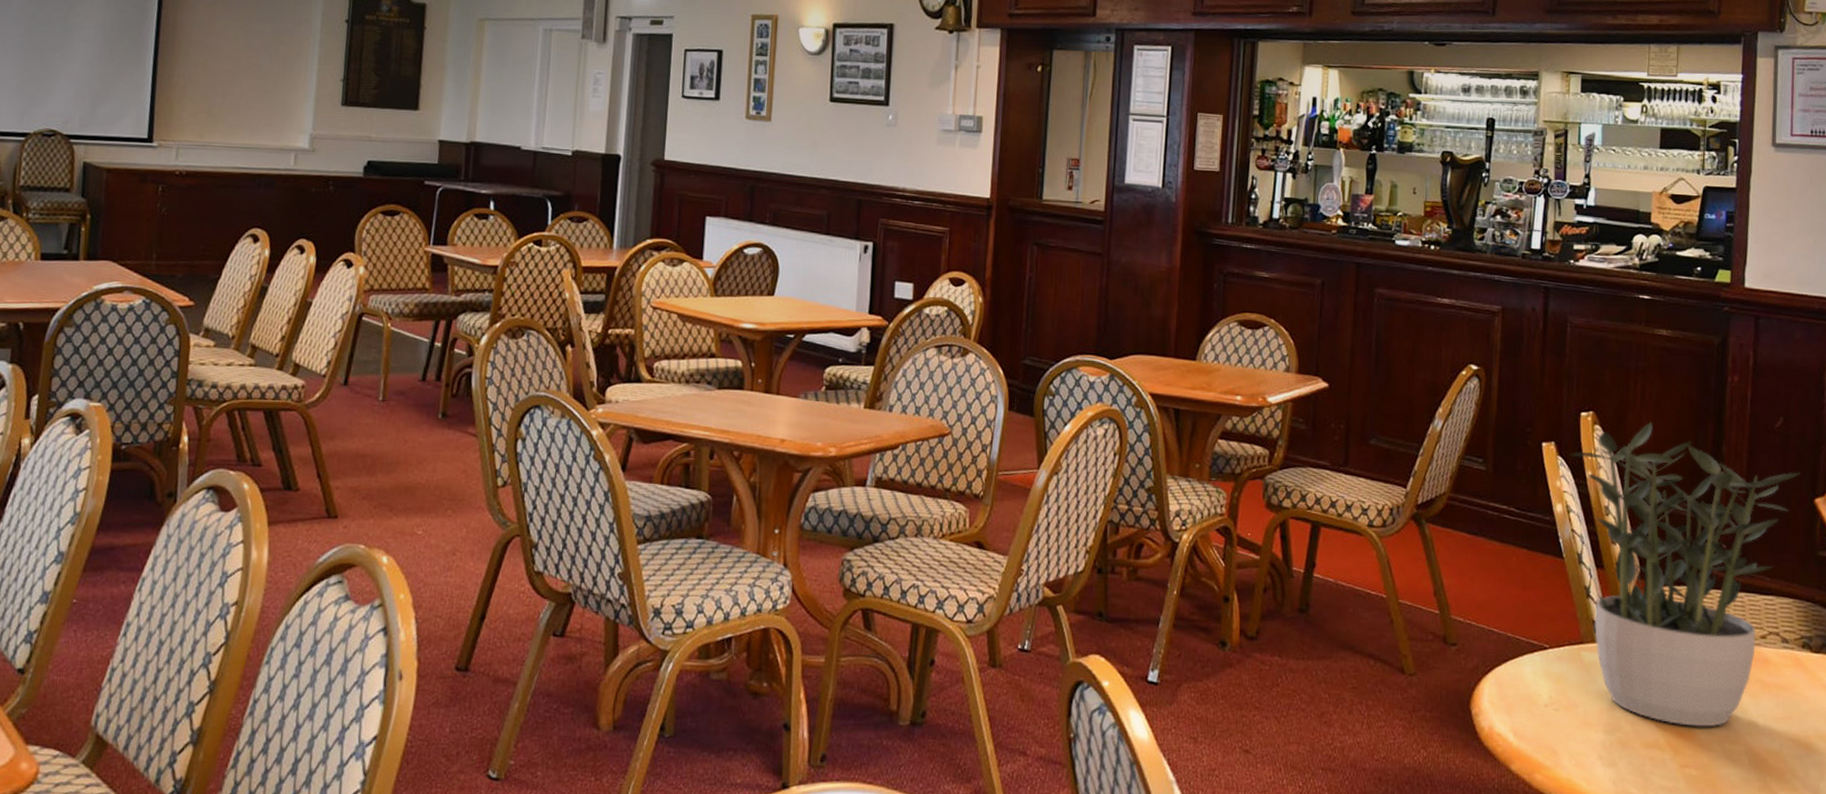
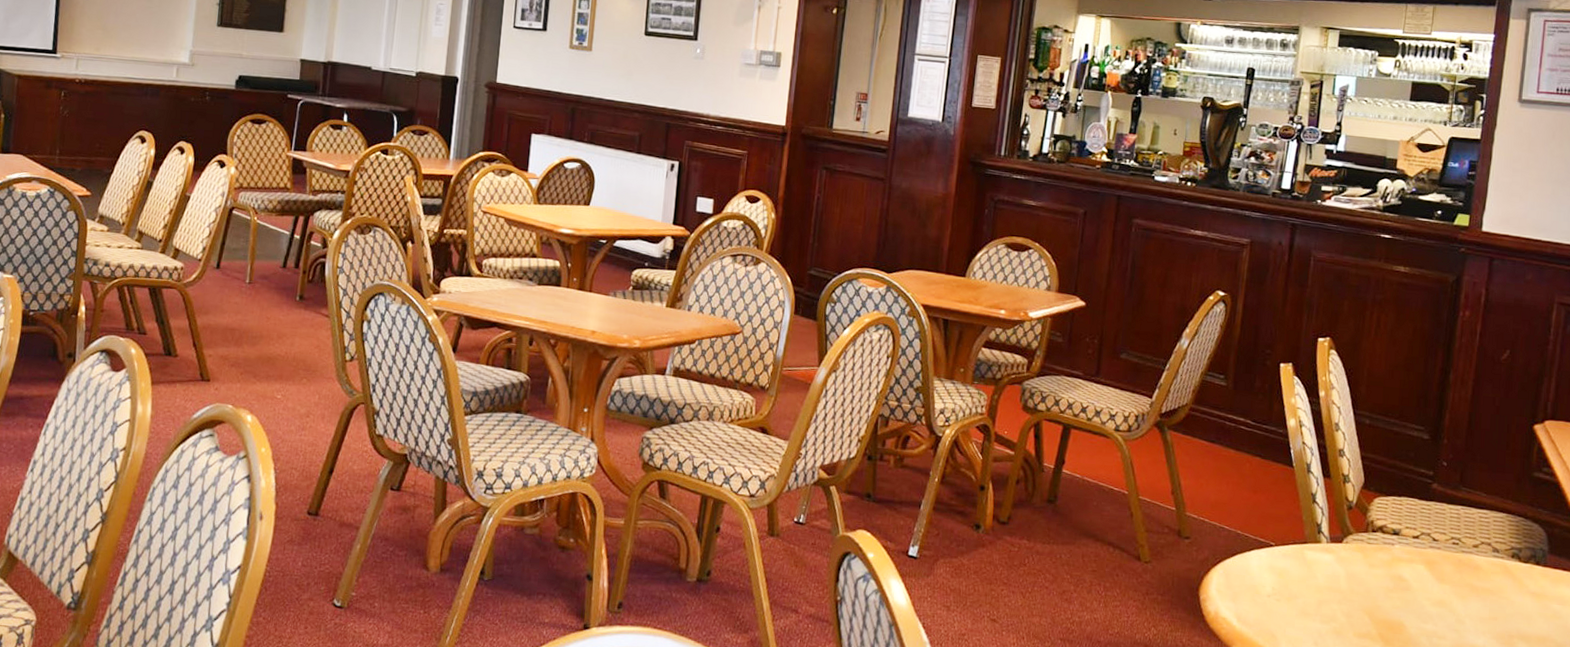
potted plant: present [1569,422,1800,727] -> none [1305,349,1522,623]

